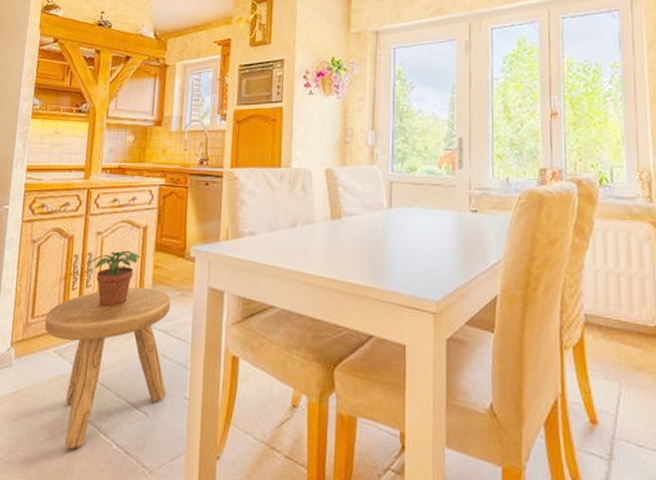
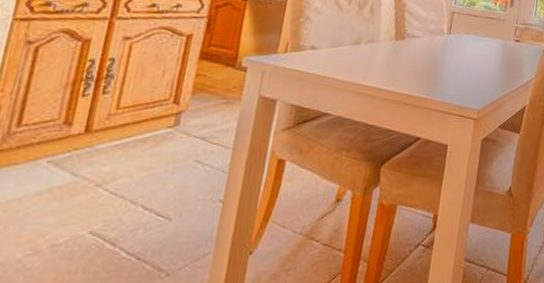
stool: present [45,287,170,450] -> none [36,94,213,264]
potted plant: present [87,250,141,307] -> none [107,57,181,115]

